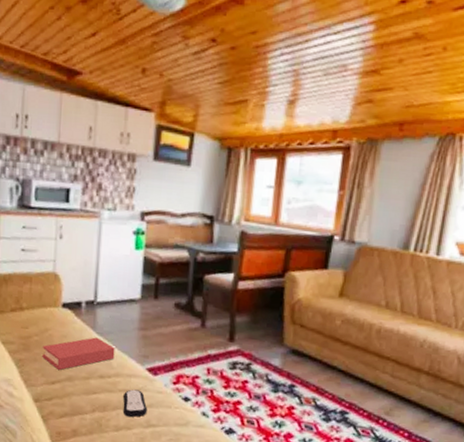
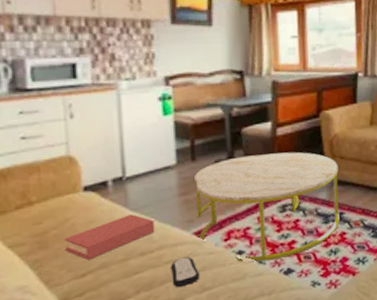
coffee table: none [152,303,297,416] -> present [194,152,340,263]

